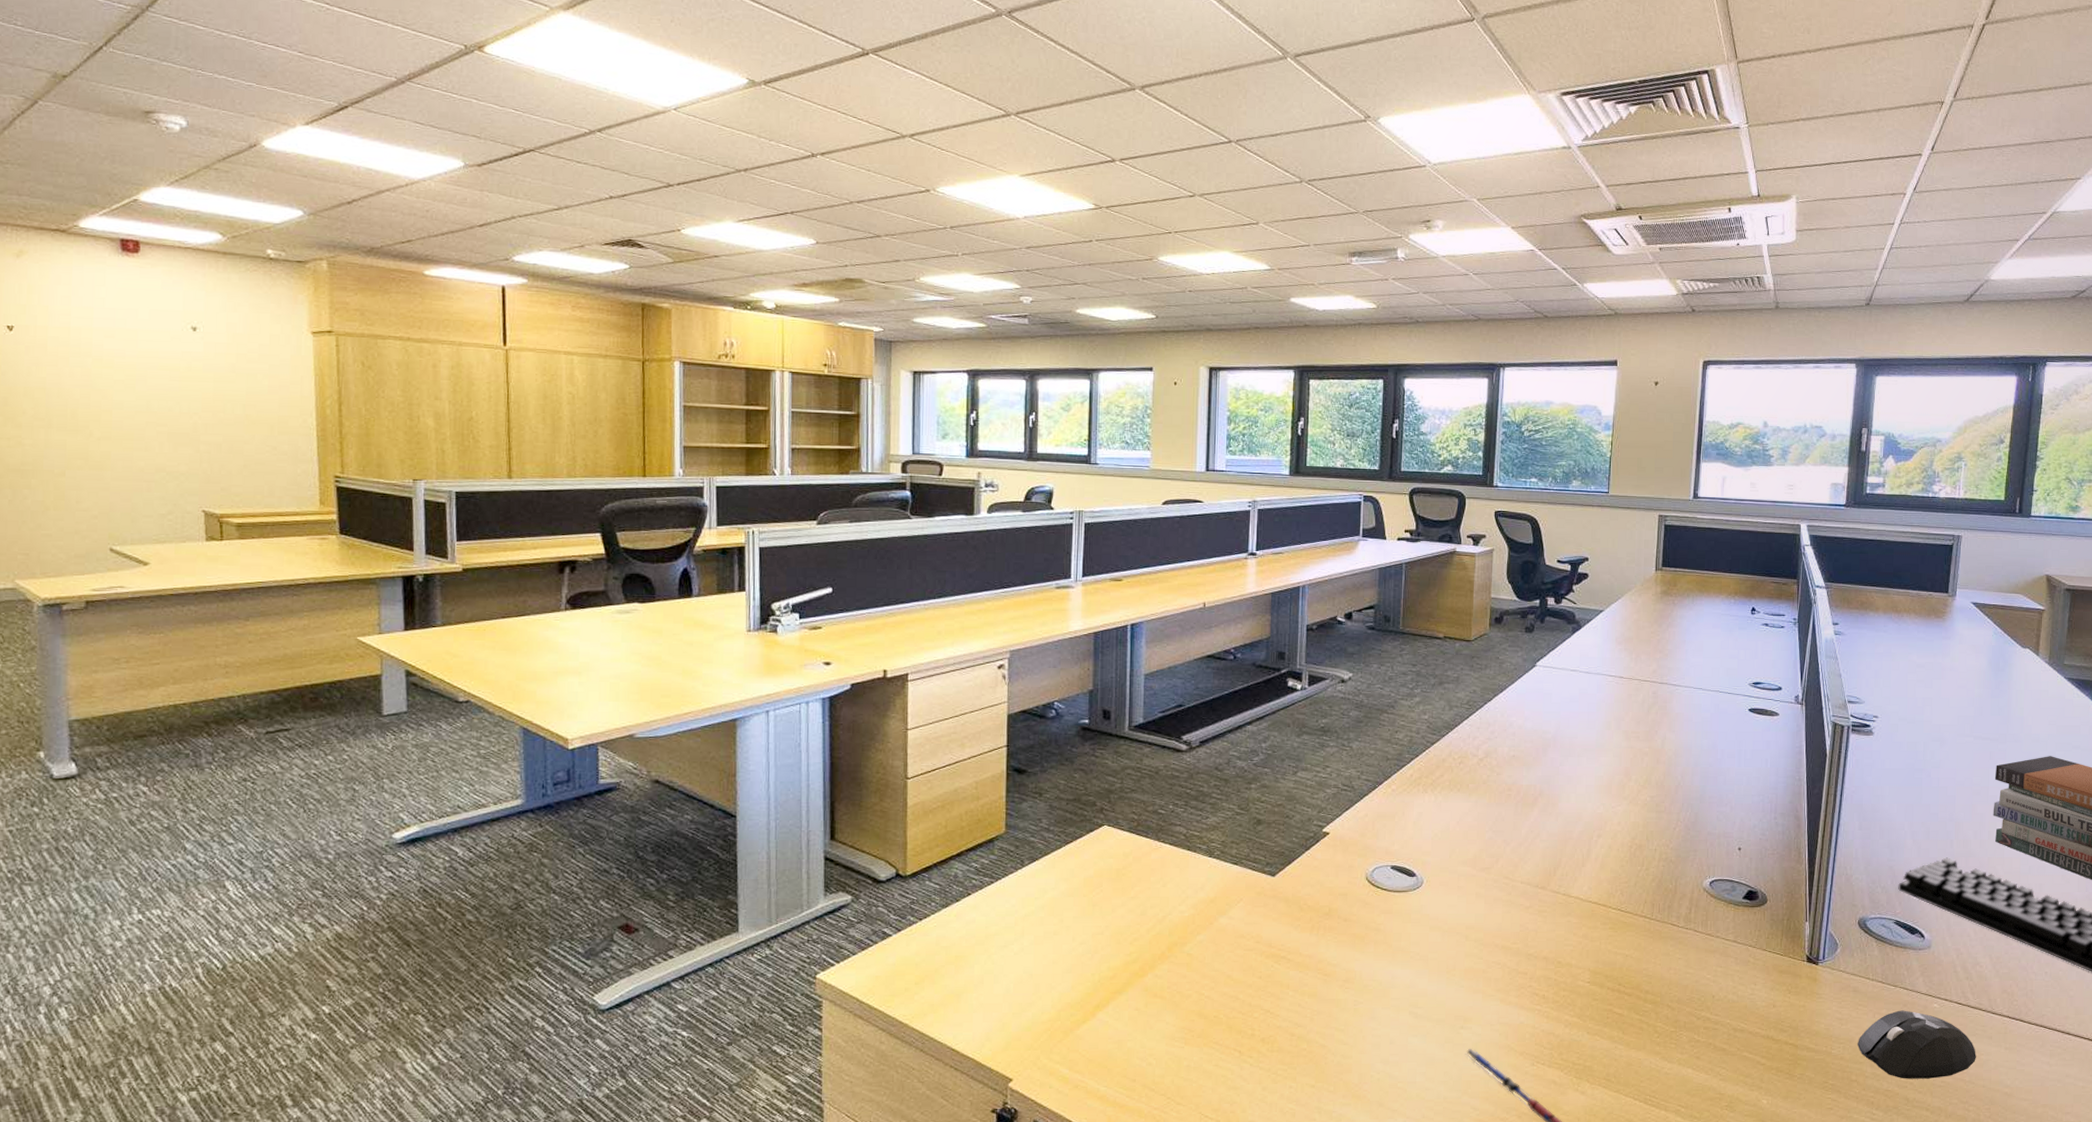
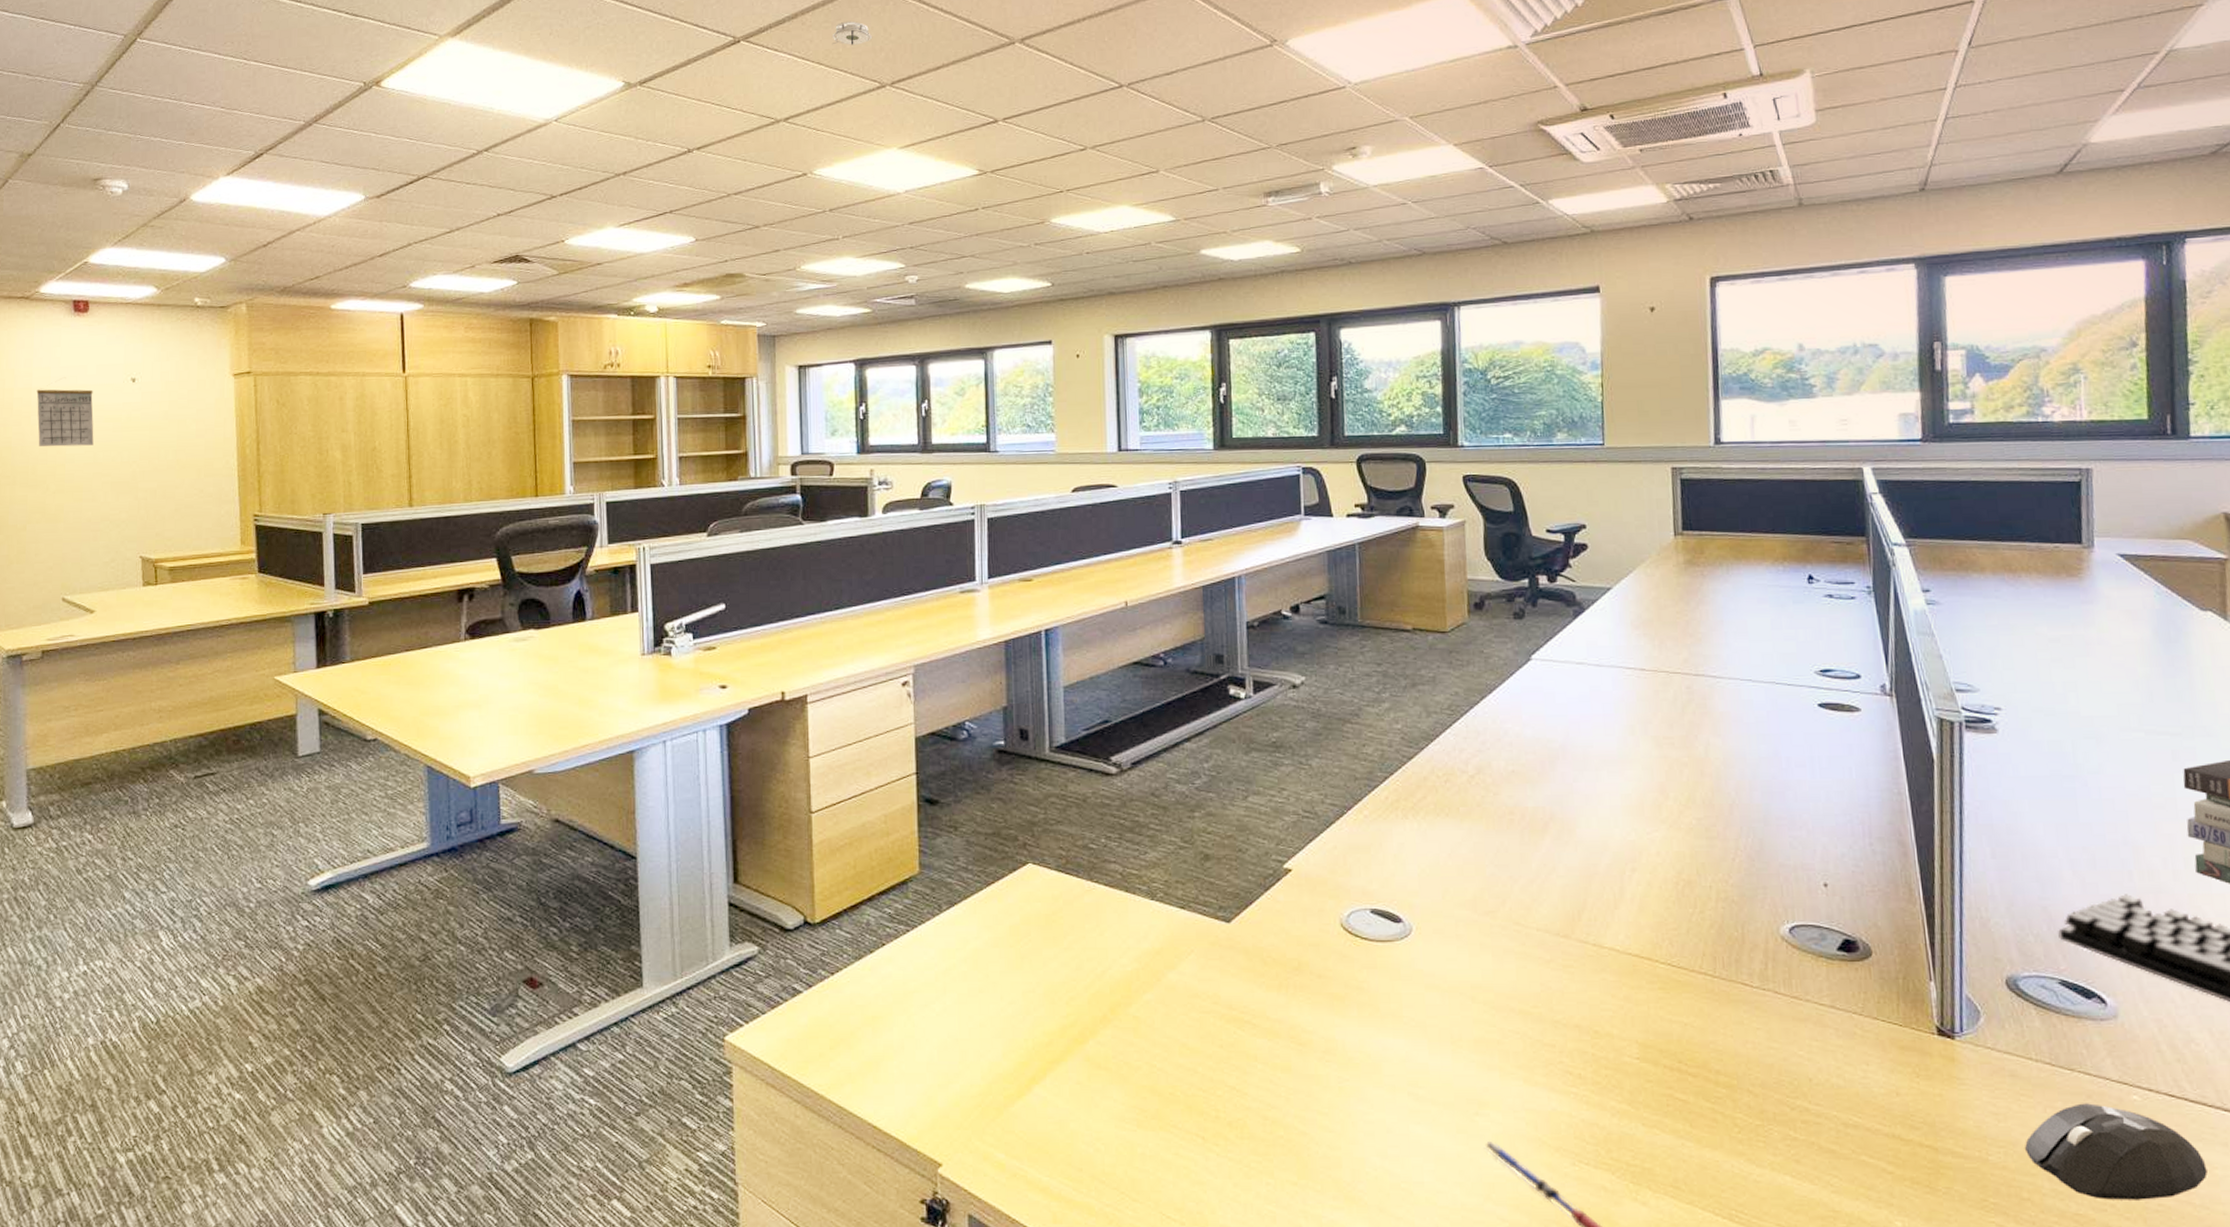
calendar: none [76,329,147,393] -> present [36,389,94,447]
smoke detector: none [960,47,1000,72] -> present [832,20,873,45]

